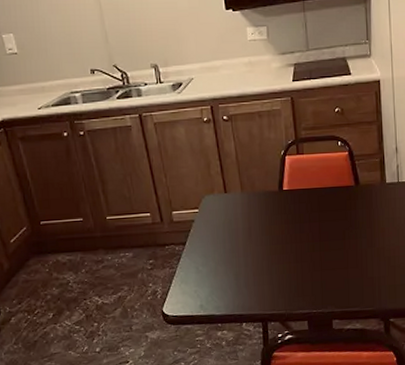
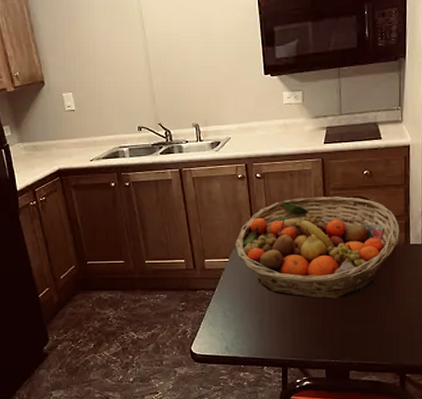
fruit basket: none [204,136,376,247] -> present [235,197,400,299]

